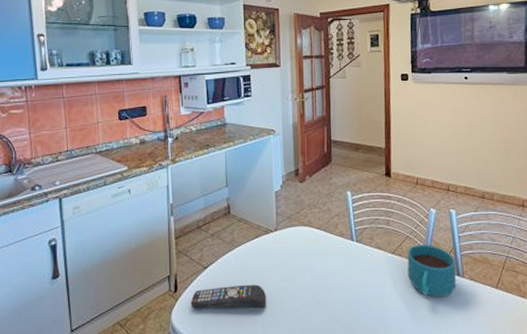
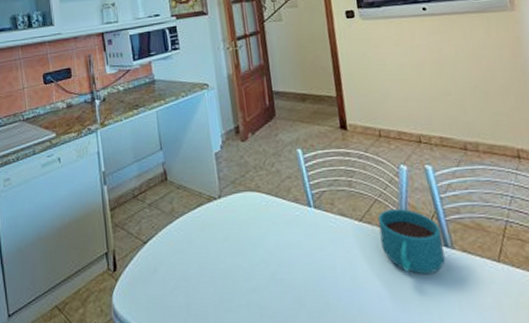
remote control: present [190,284,267,310] -> none [132,261,217,292]

